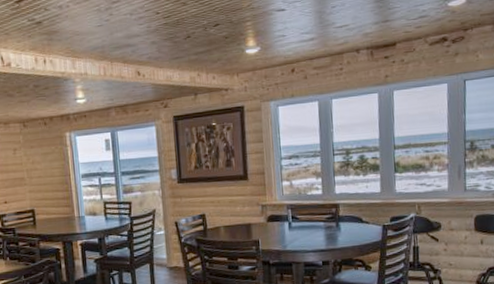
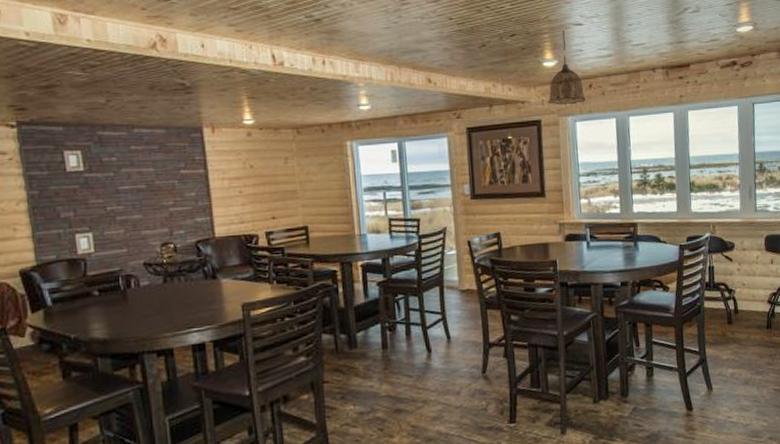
pendant lamp: none [250,17,288,91] -> present [548,31,586,105]

